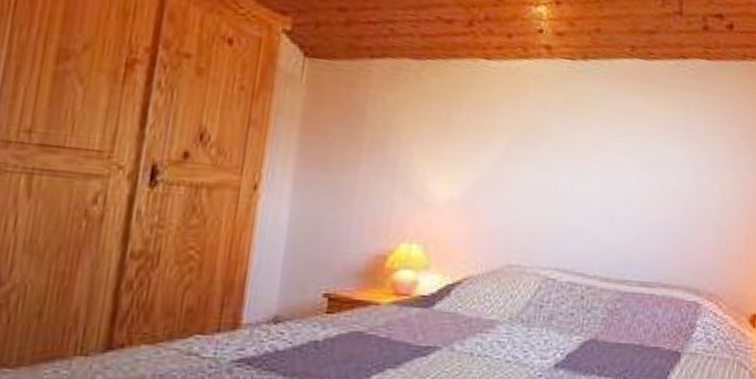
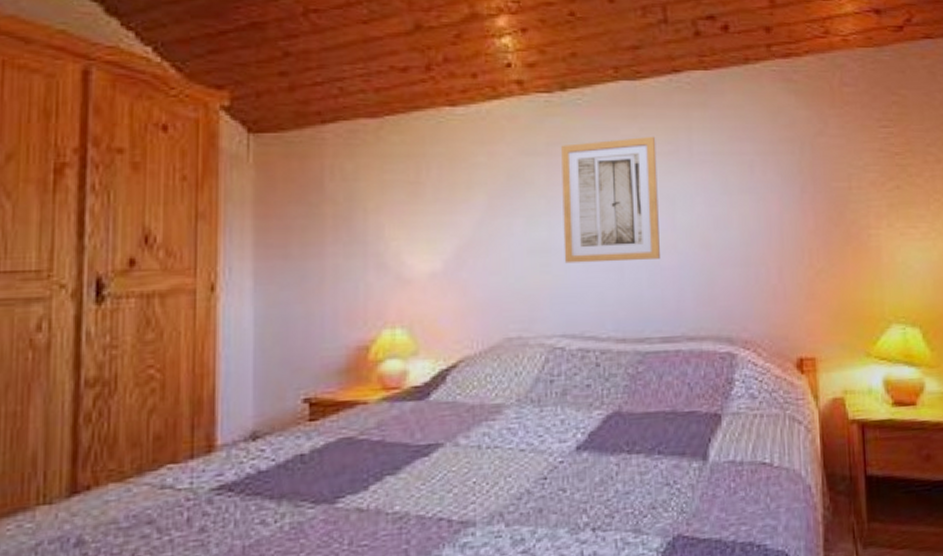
wall art: none [566,106,659,215] -> present [561,136,660,264]

